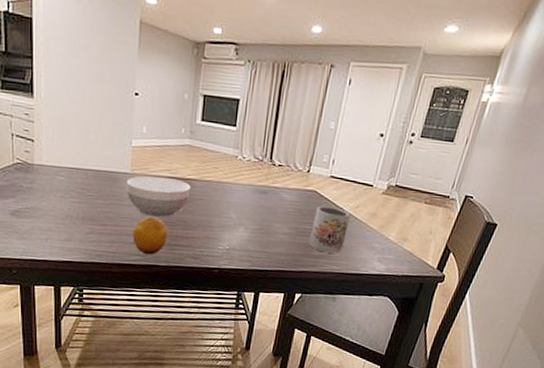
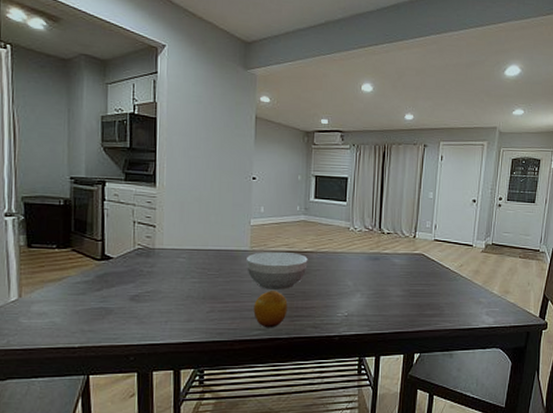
mug: present [309,206,351,254] -> none [422,267,457,311]

